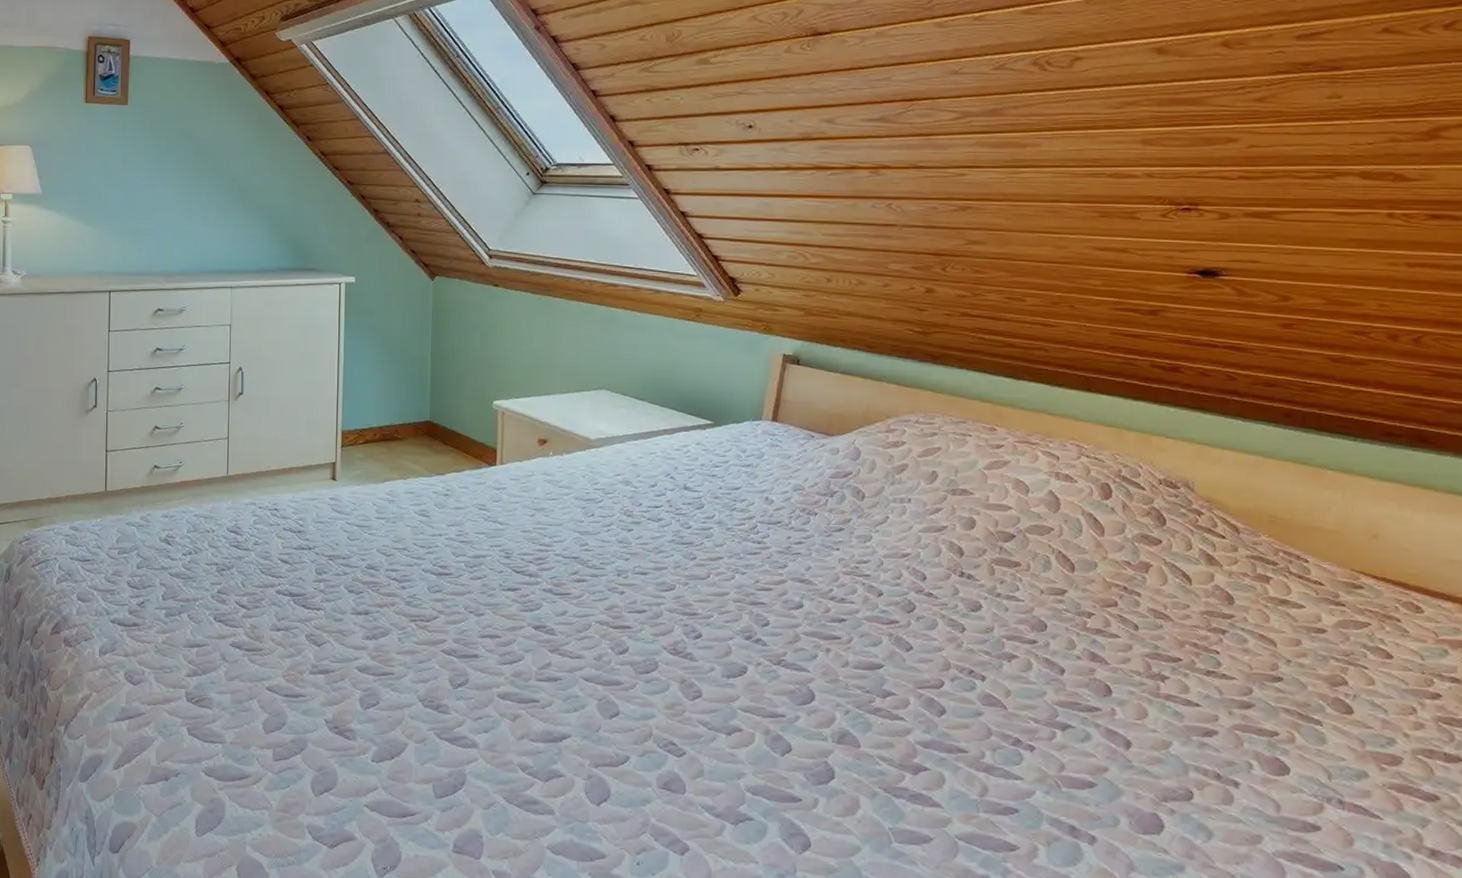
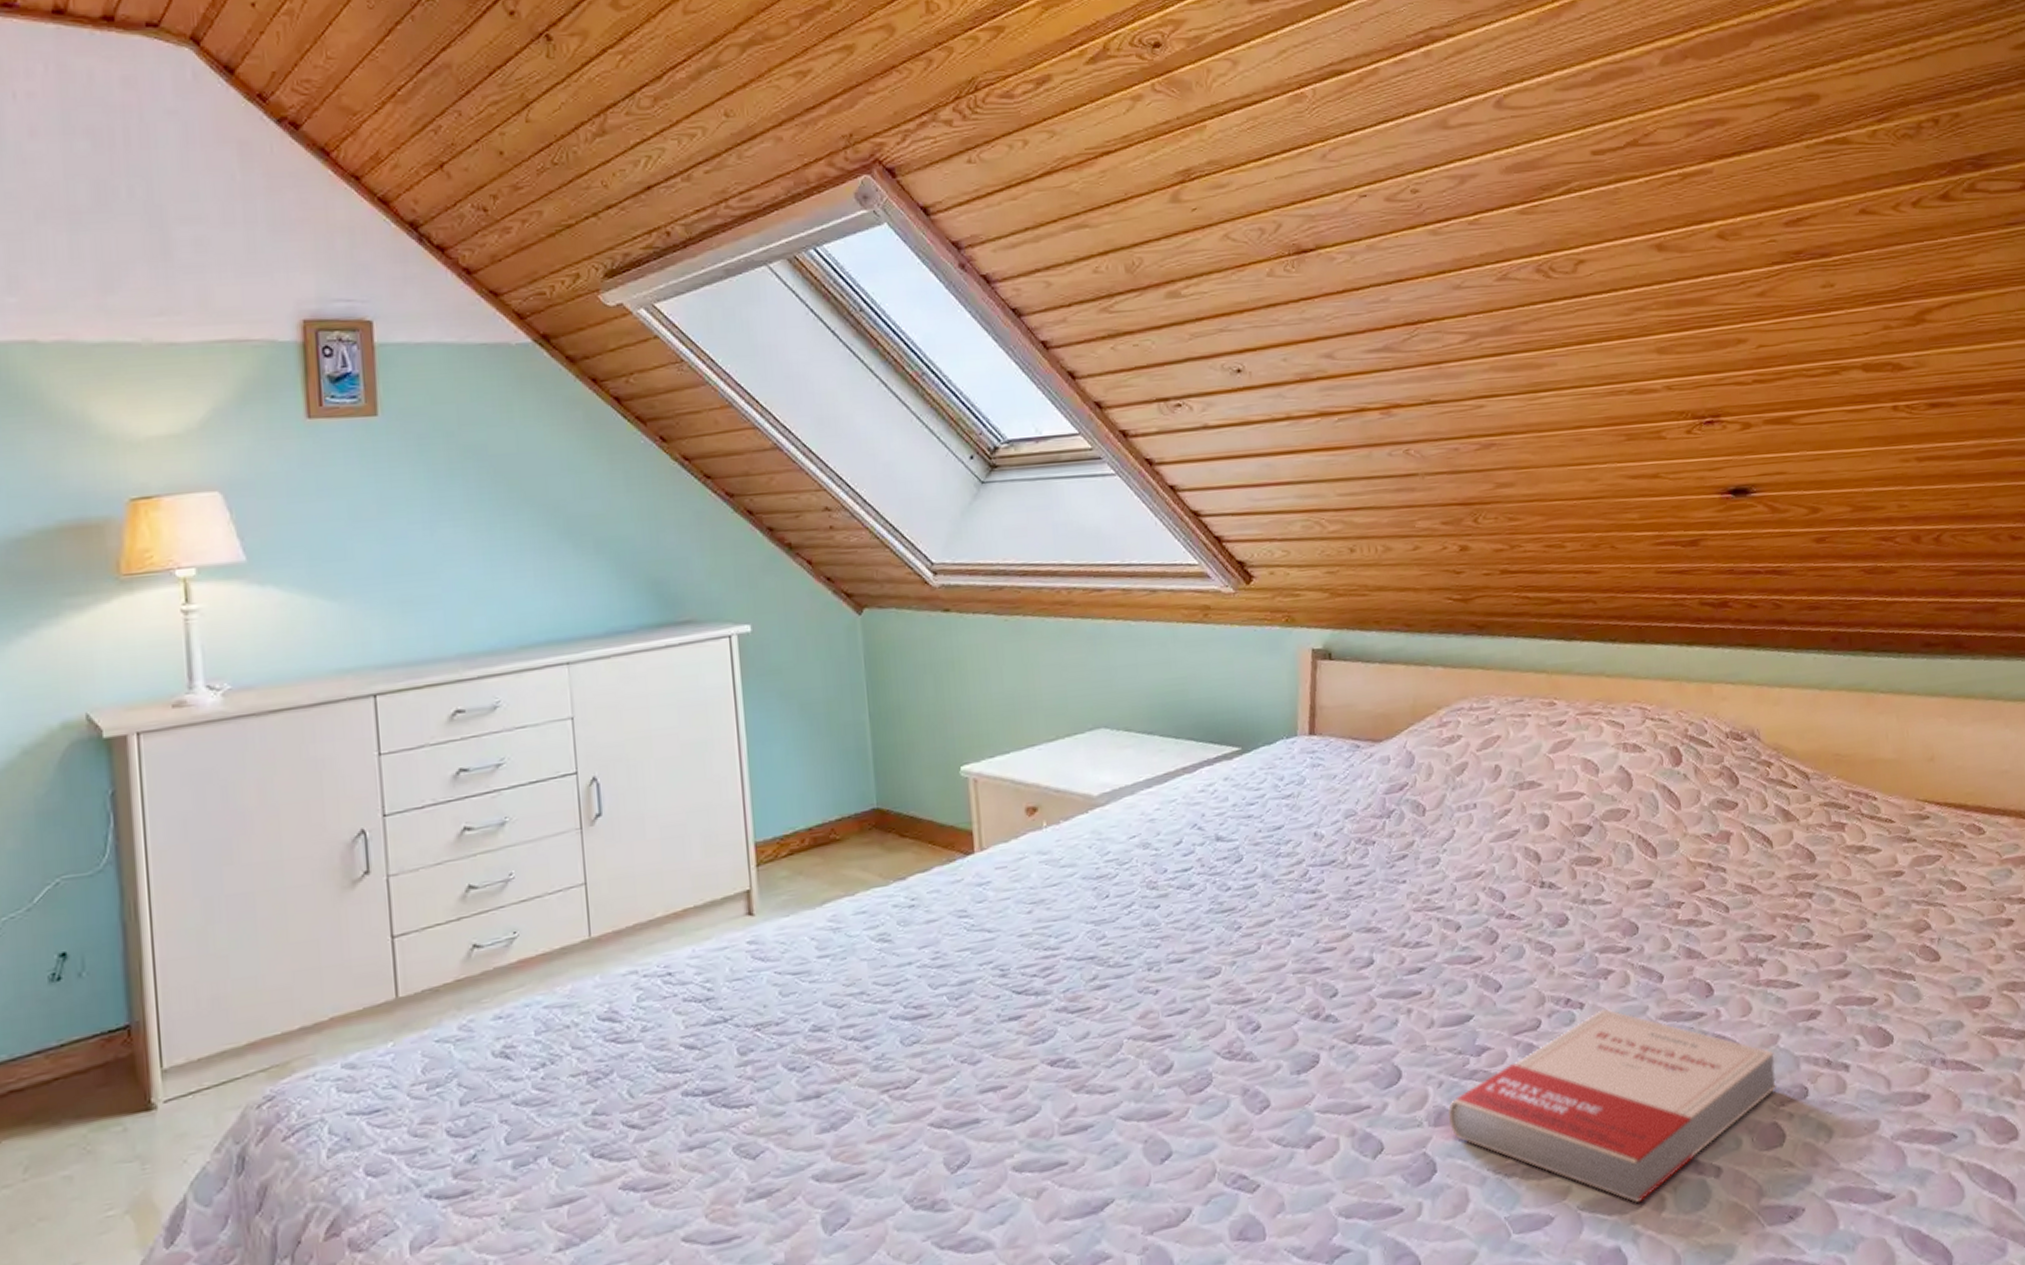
book: none [851,685,1164,846] -> present [1448,1008,1778,1202]

